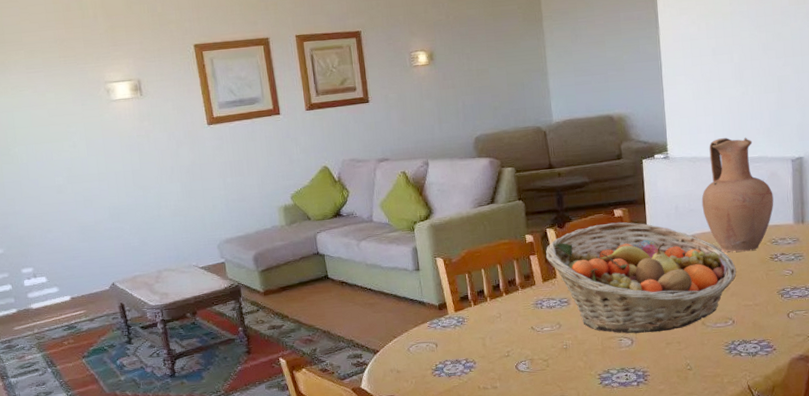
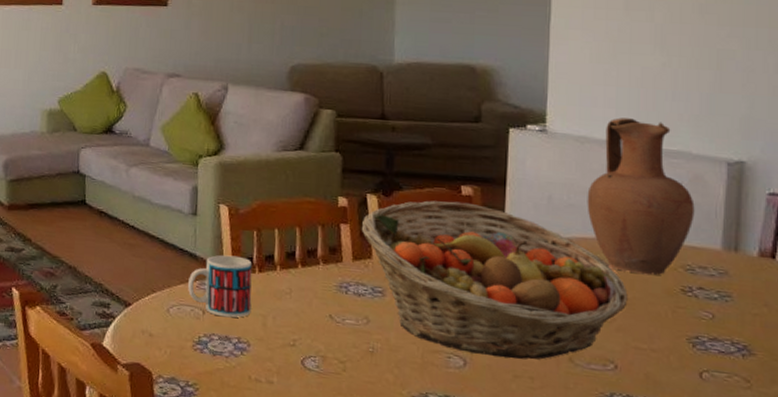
mug: none [421,296,473,346] -> present [188,255,252,318]

